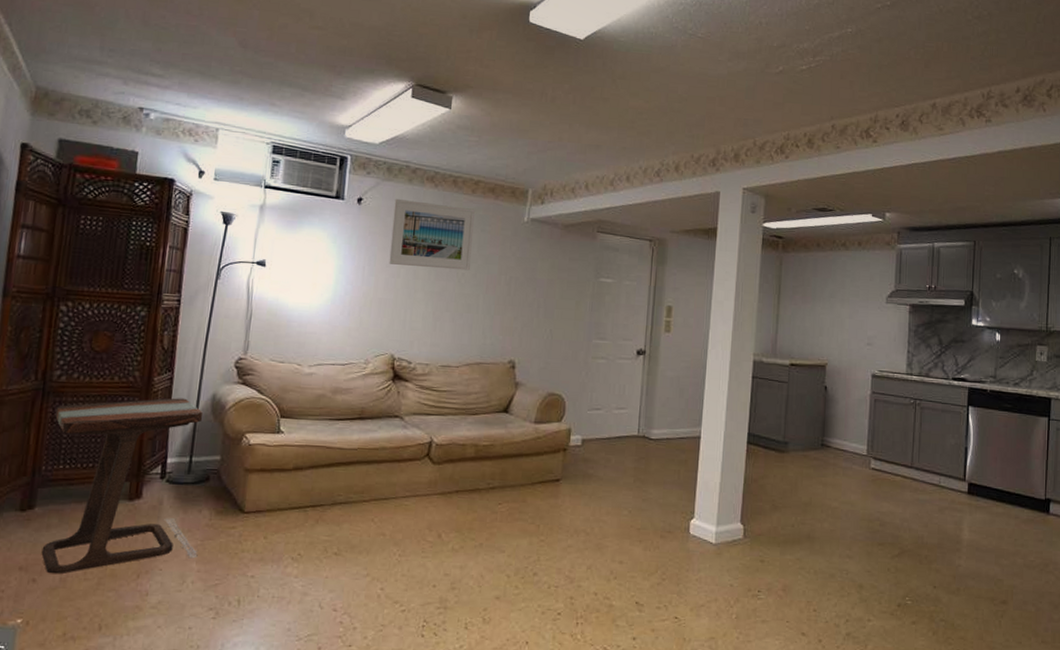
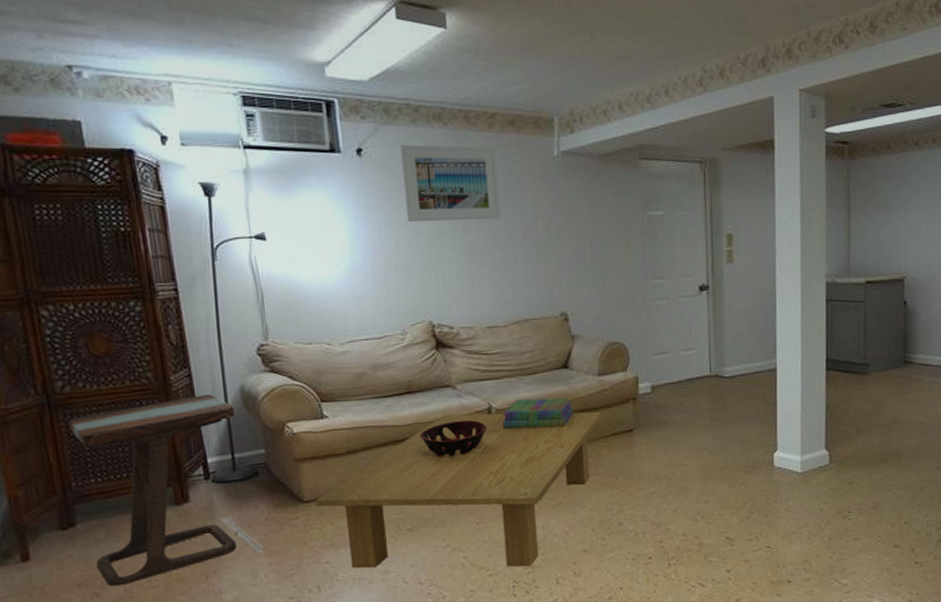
coffee table: none [255,443,533,607] -> present [316,411,602,569]
decorative bowl: none [363,450,425,484] -> present [420,419,487,456]
stack of books: none [440,436,508,469] -> present [503,398,575,429]

